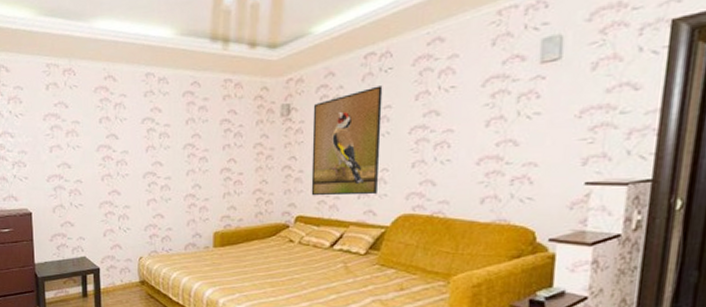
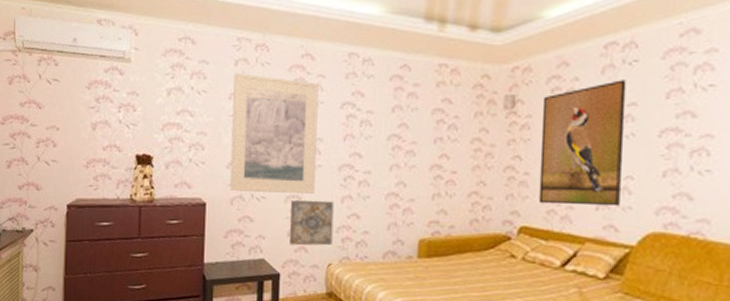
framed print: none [46,96,124,201] -> present [230,73,319,194]
wall art: none [104,204,142,244] -> present [289,199,334,246]

